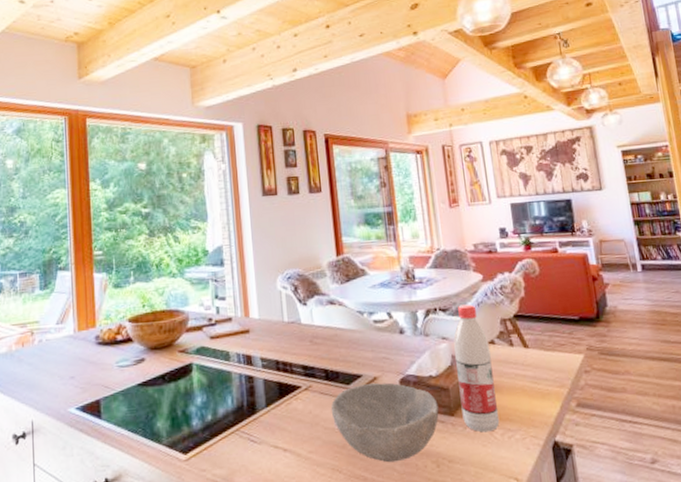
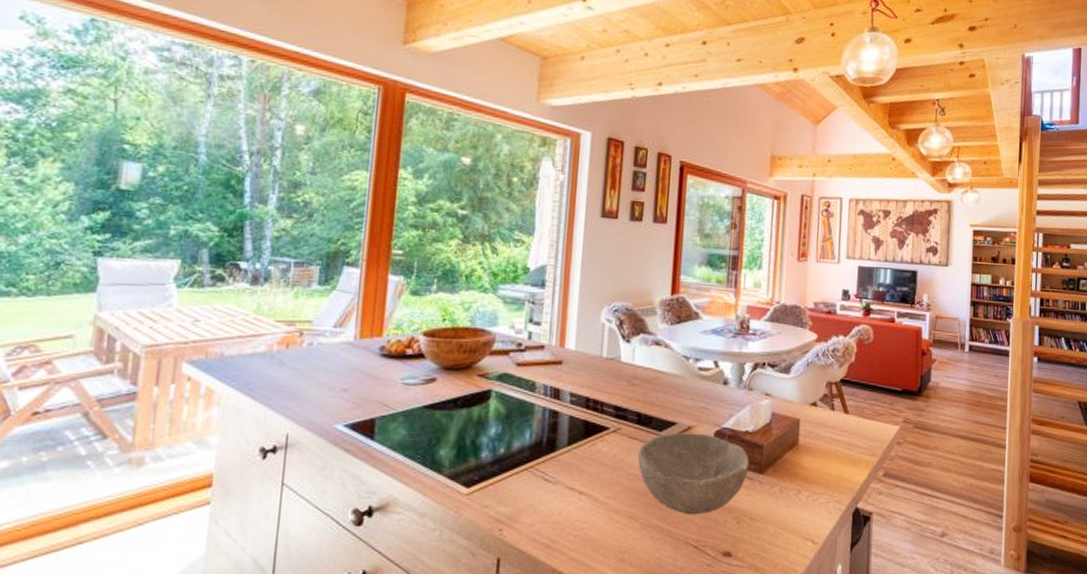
water bottle: present [453,304,500,433] -> none [771,362,811,493]

